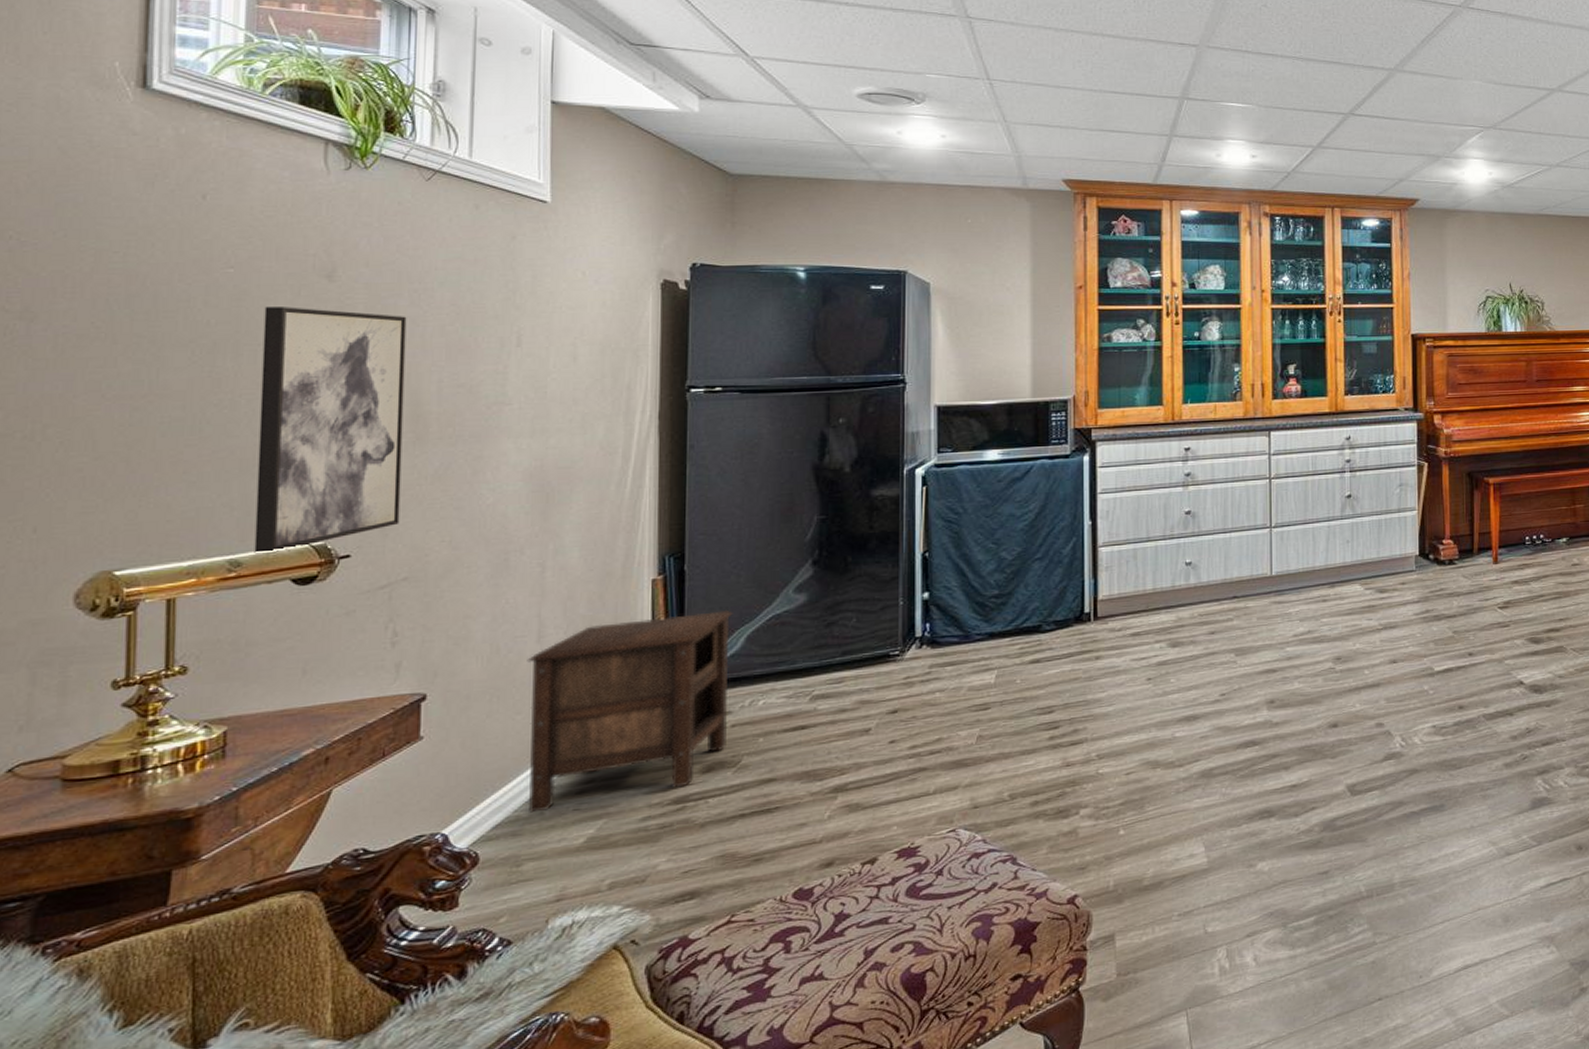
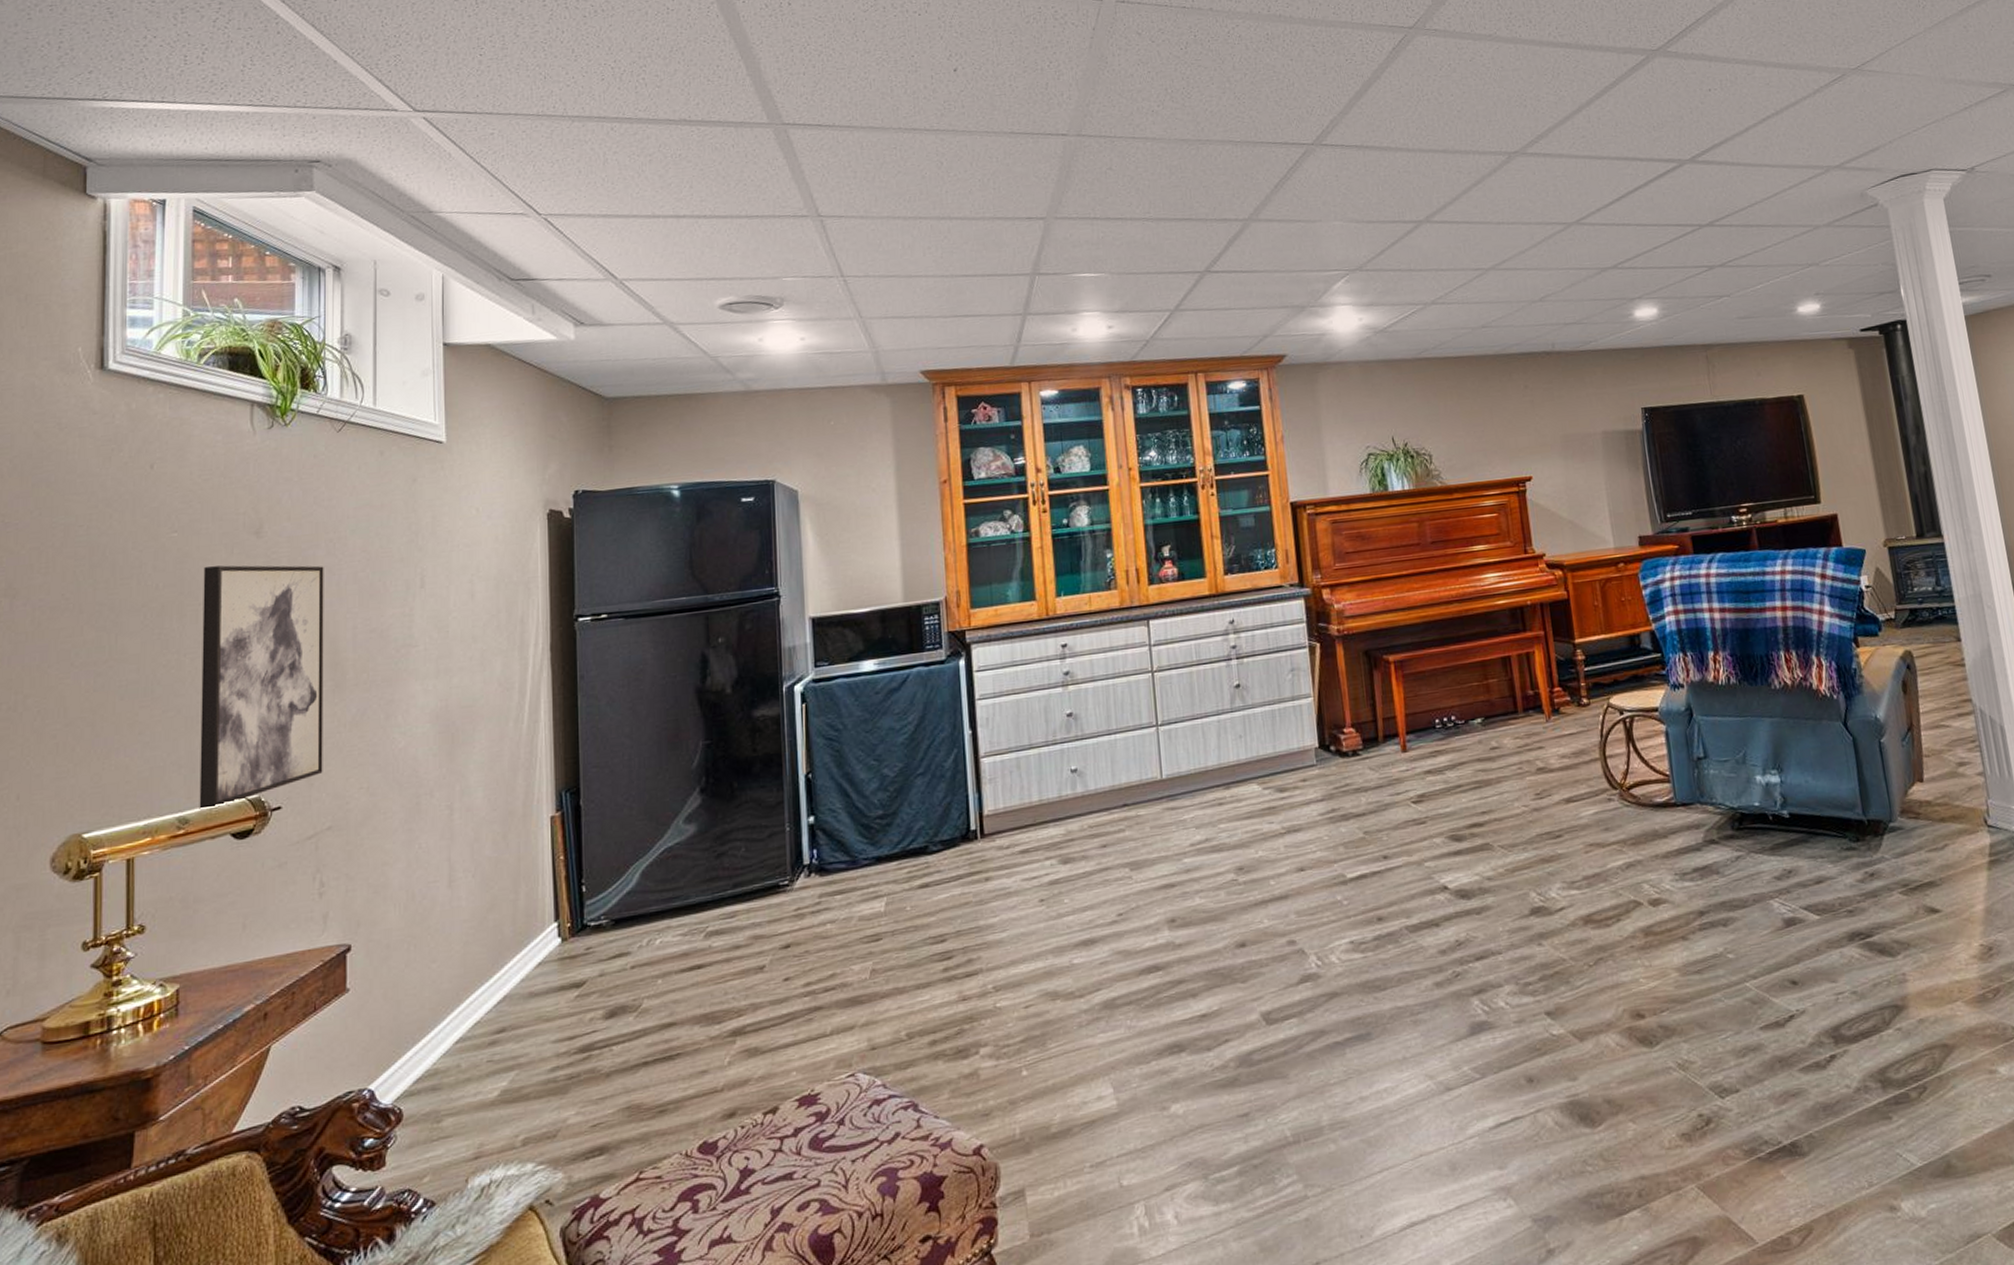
nightstand: present [527,609,733,813] -> none [439,844,628,1066]

